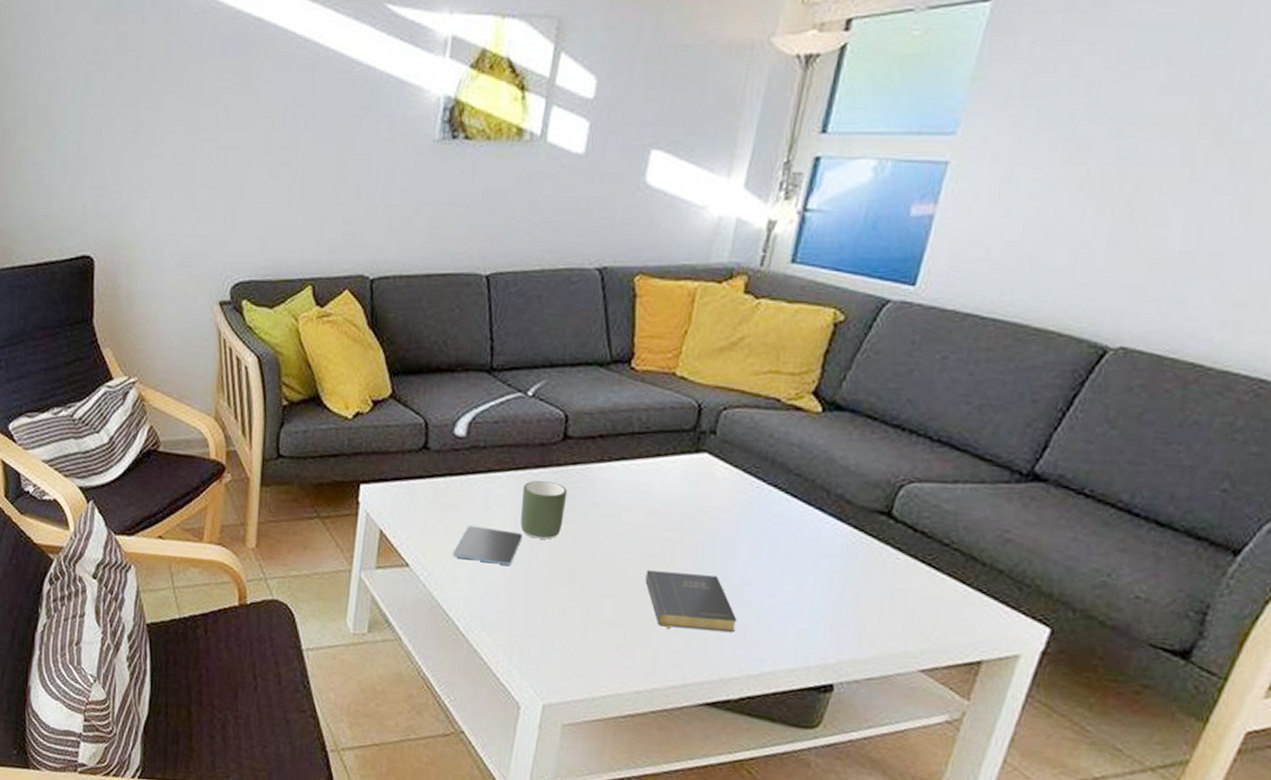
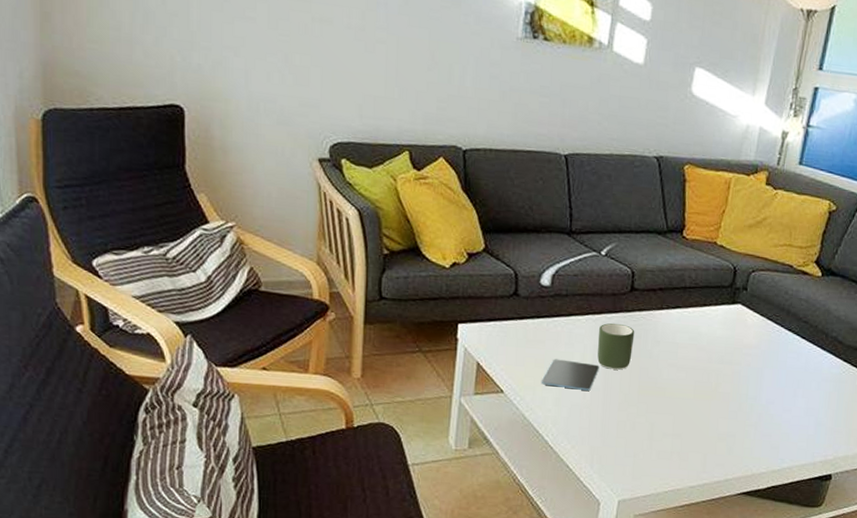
book: present [645,570,737,632] -> none [696,393,764,439]

